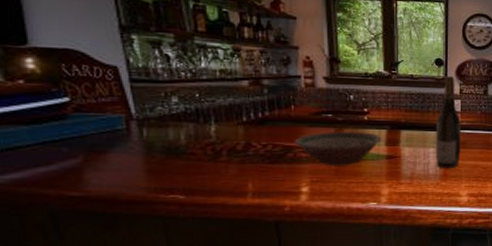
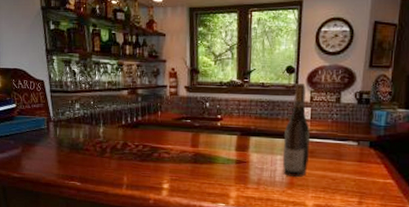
bowl: present [293,131,382,166] -> none [159,135,233,168]

